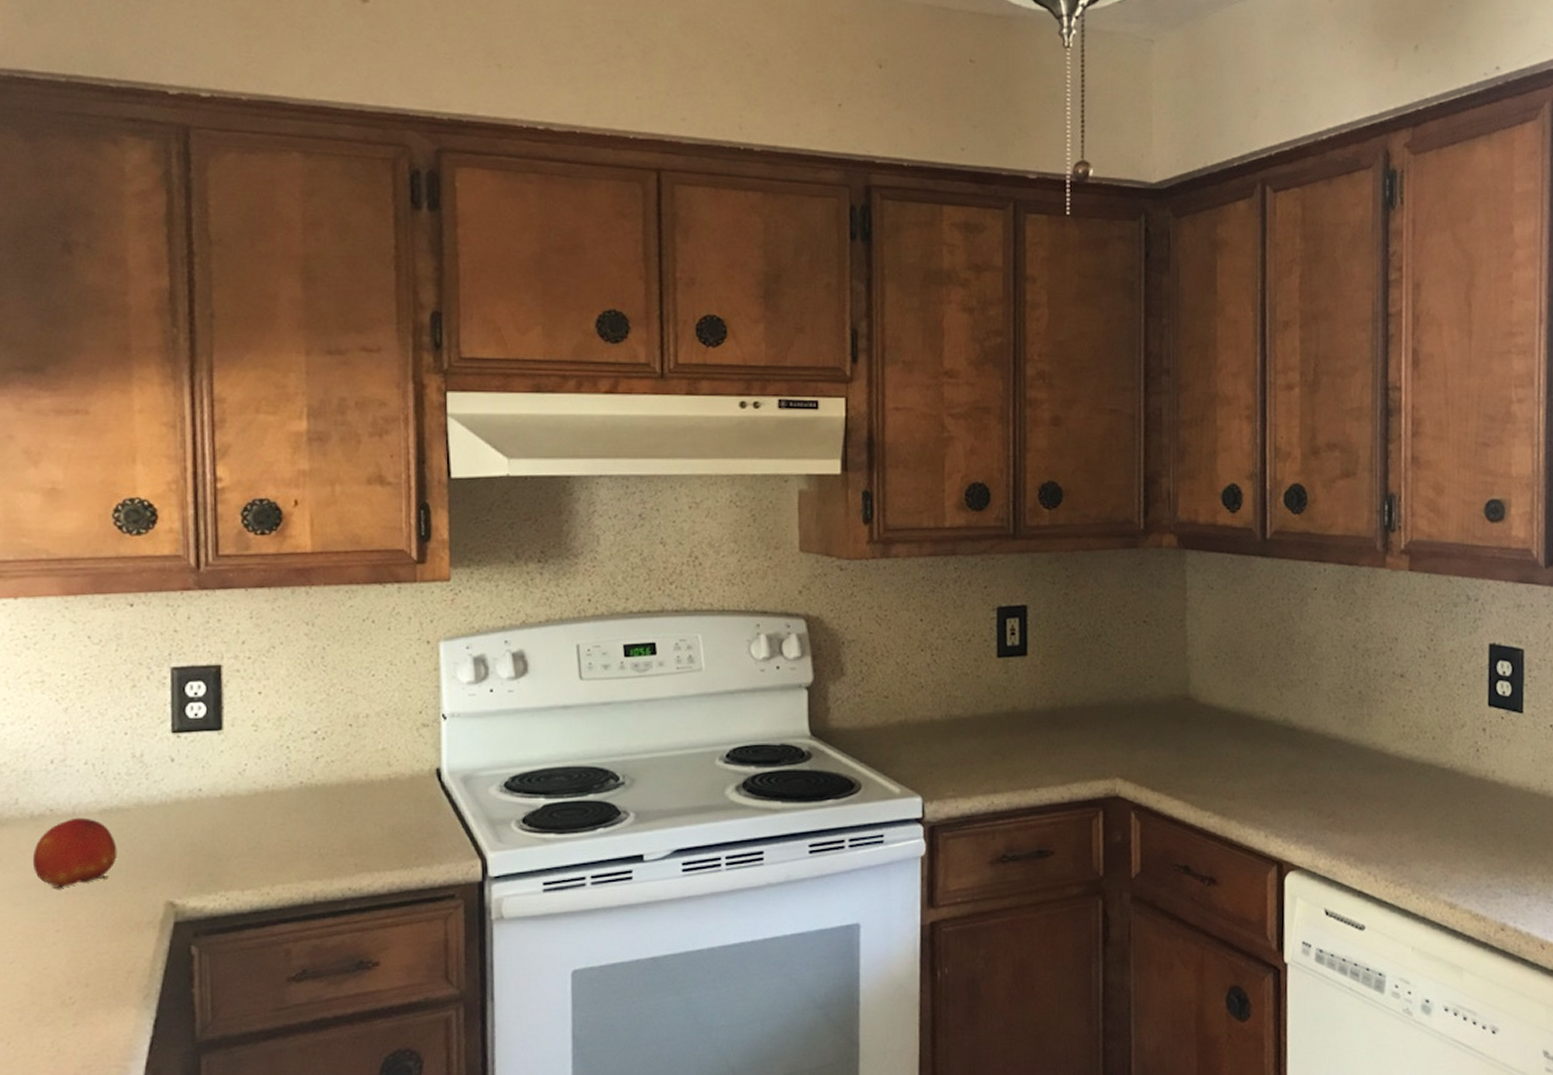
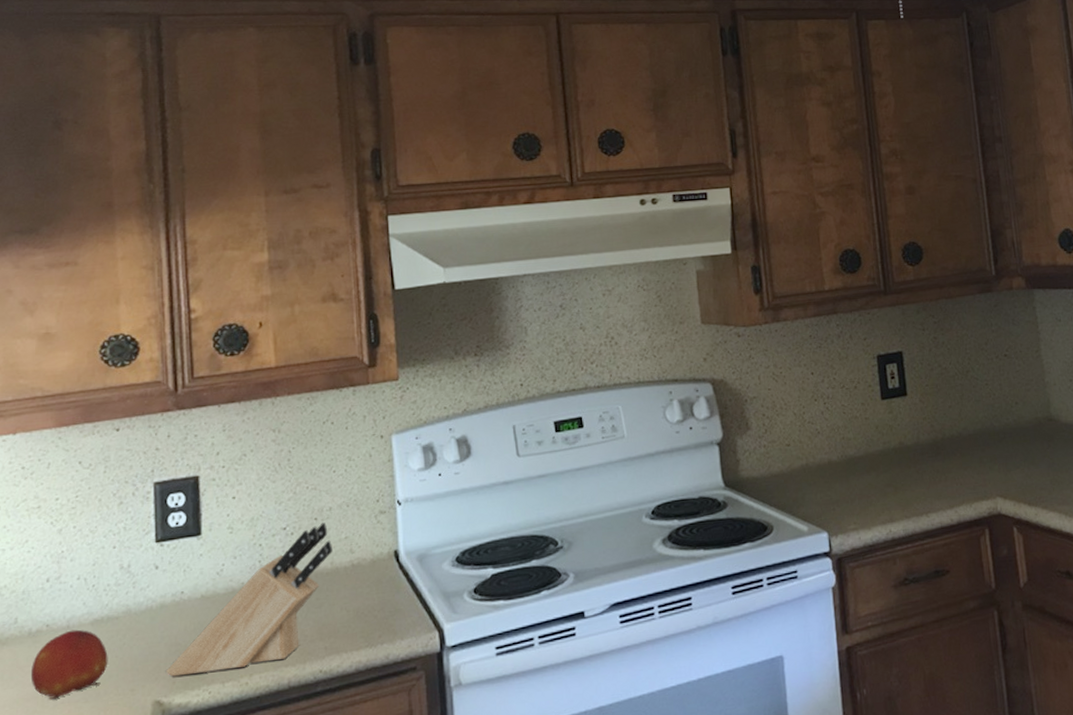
knife block: none [181,730,368,878] -> present [166,522,332,677]

